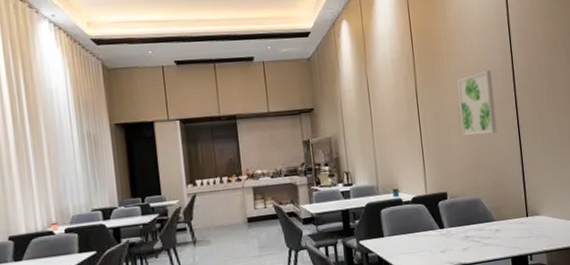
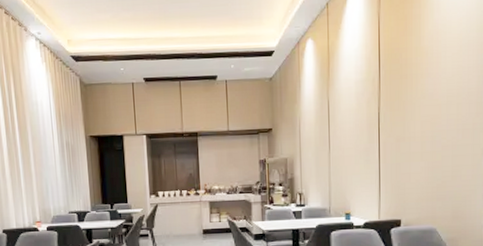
wall art: present [457,70,497,136] -> none [424,94,465,164]

